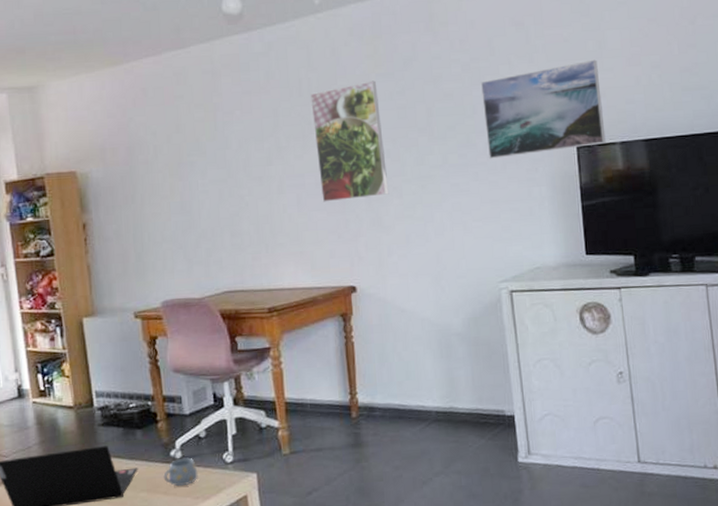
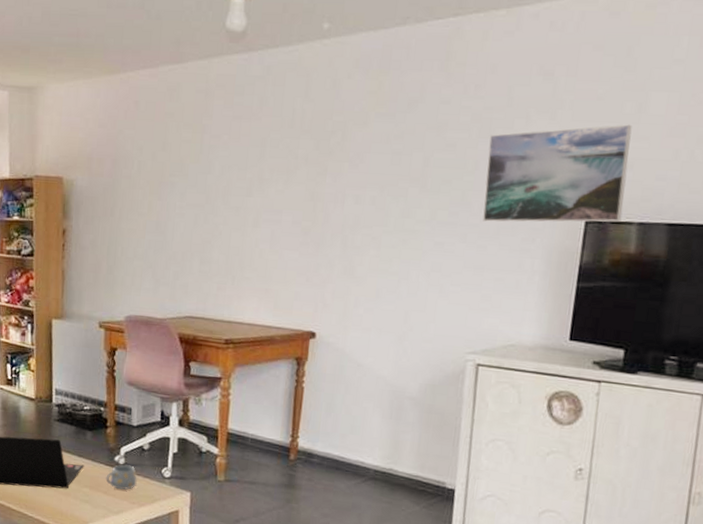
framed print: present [310,80,389,202] -> none [296,119,375,244]

